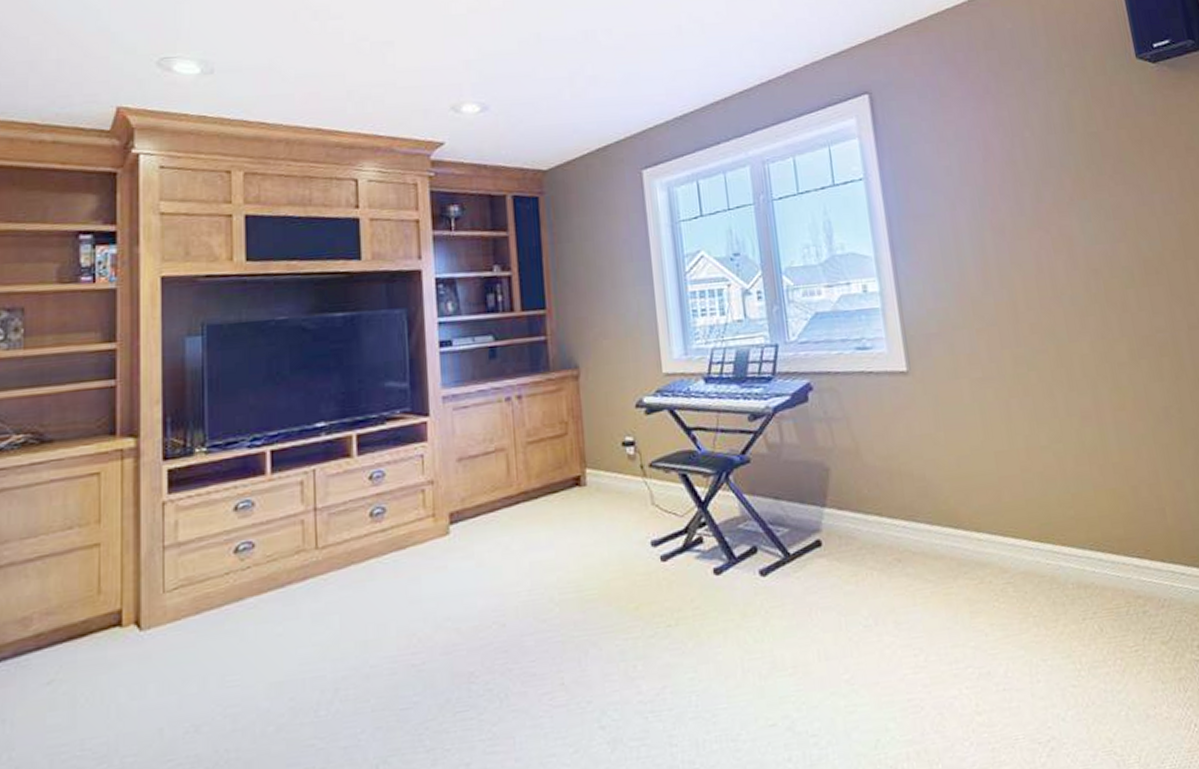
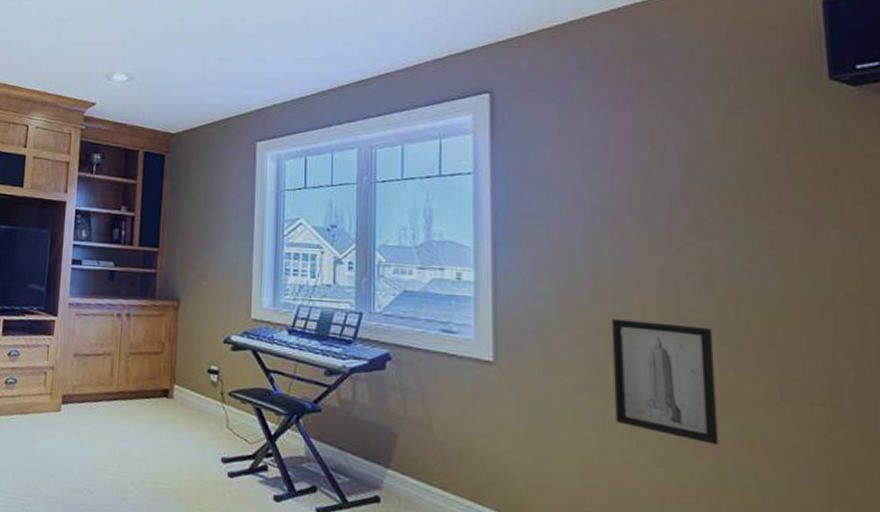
wall art: none [1002,301,1100,412] -> present [612,319,719,445]

